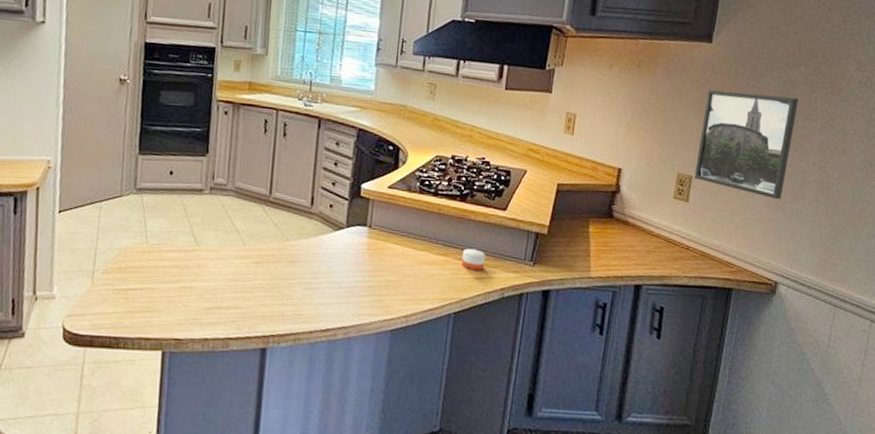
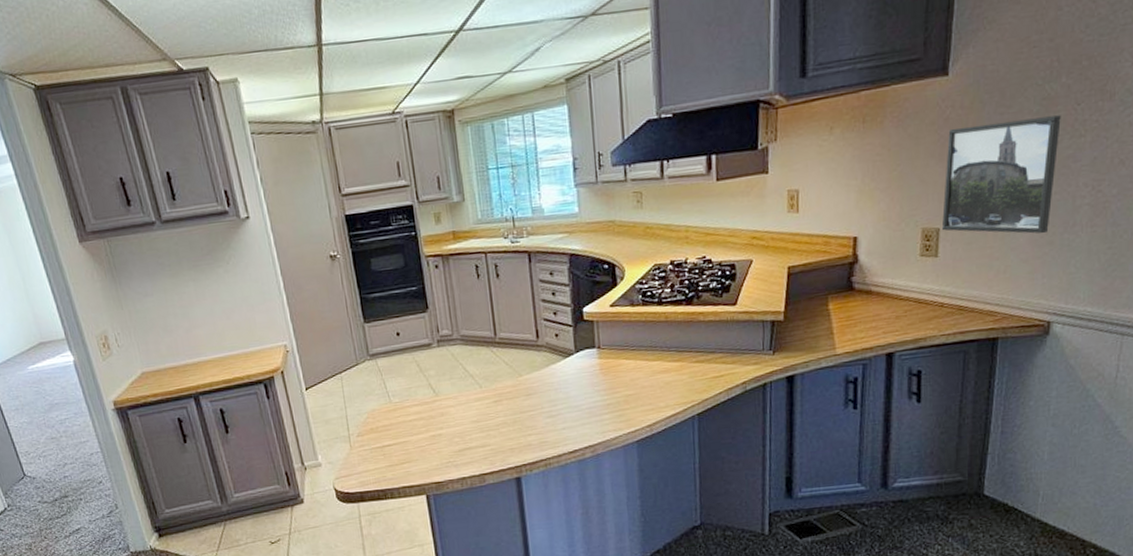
candle: present [461,248,485,270] -> none [697,349,721,370]

